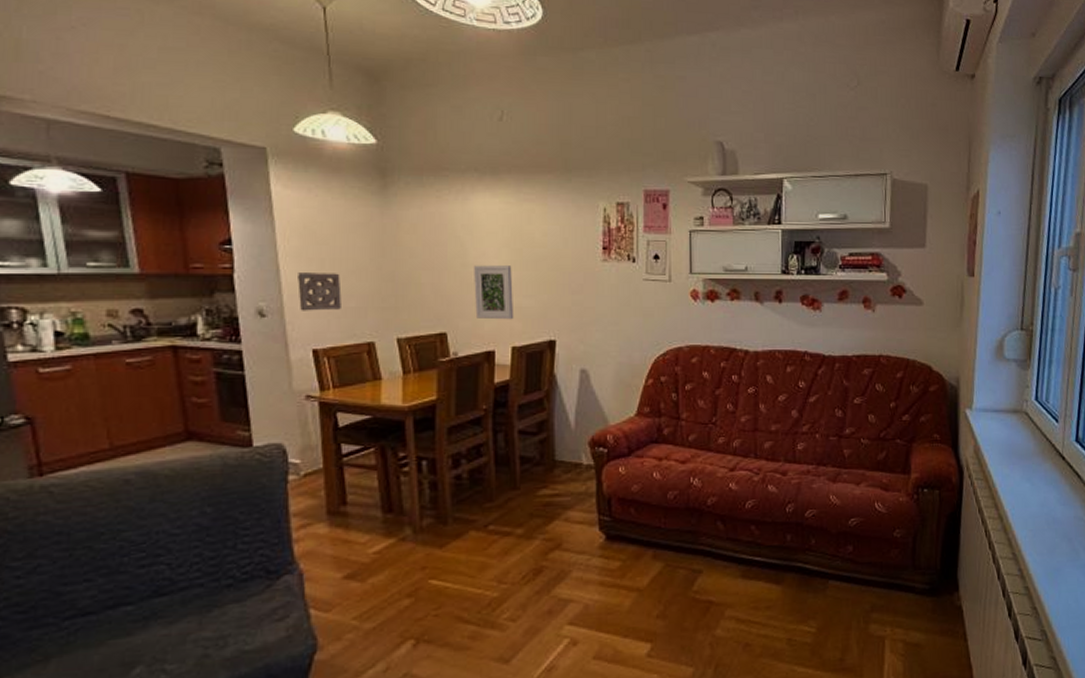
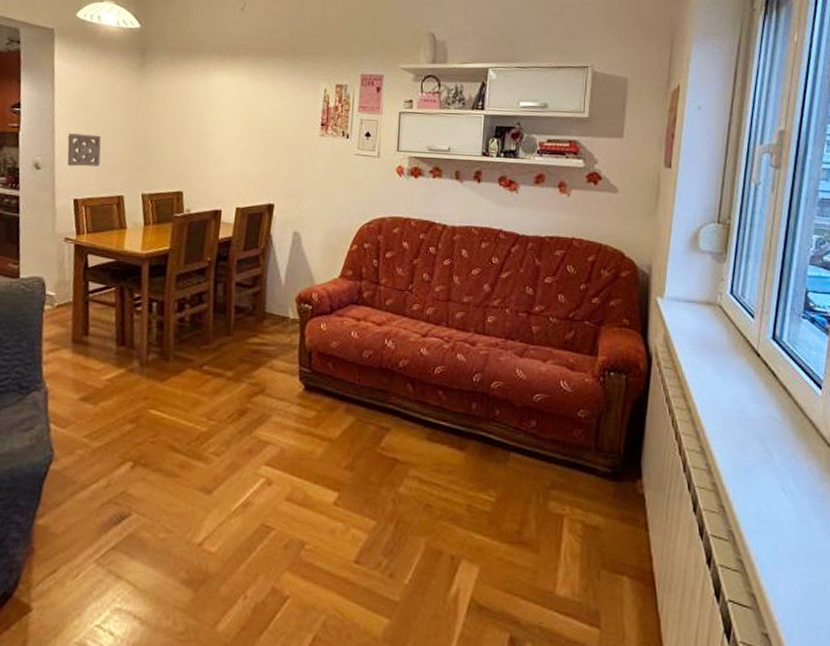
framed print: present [473,265,514,320] -> none [208,134,242,184]

